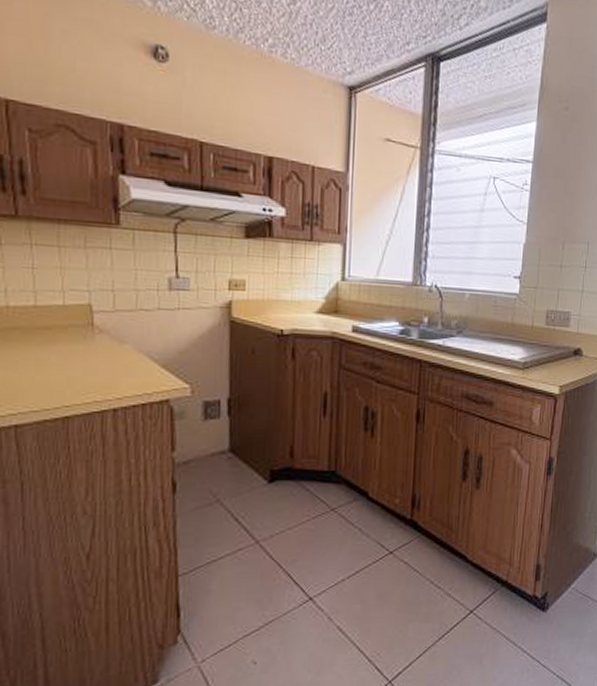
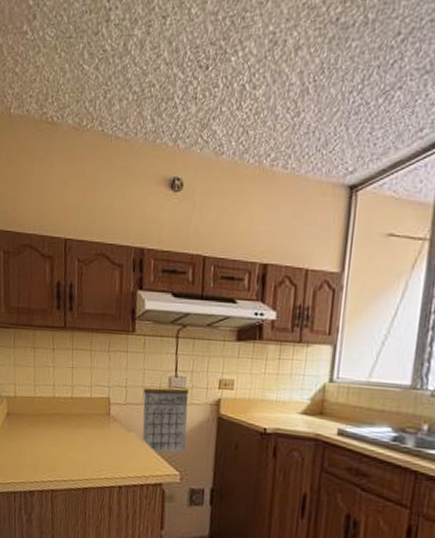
calendar: none [136,274,196,366] -> present [142,374,190,454]

